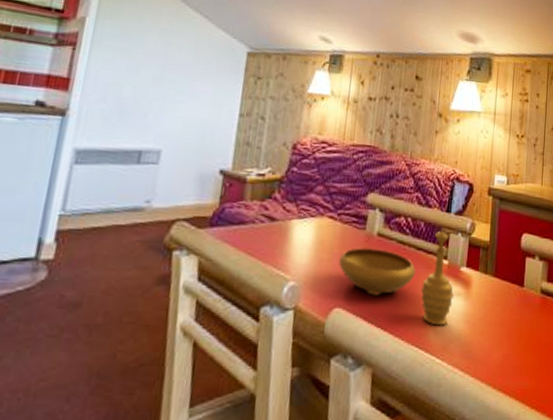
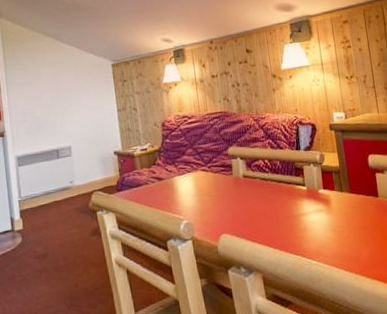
decorative bowl: present [339,230,455,326] -> none [217,165,318,237]

